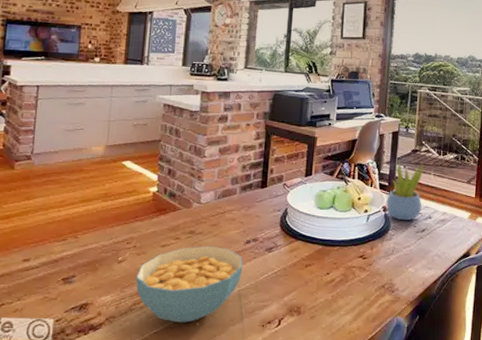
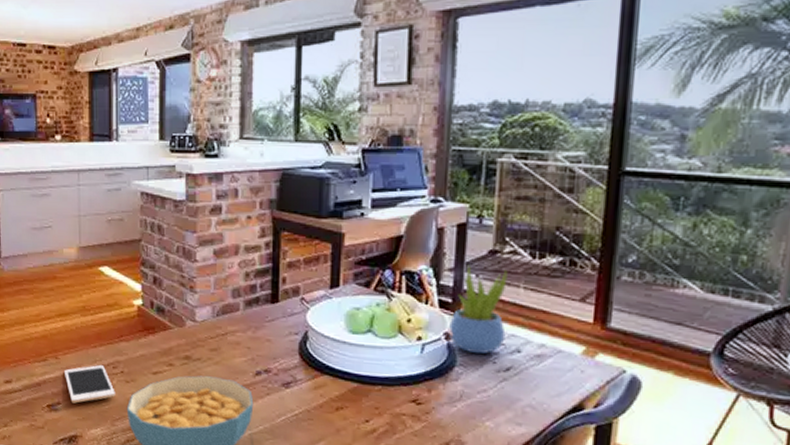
cell phone: none [81,242,127,275] -> present [63,365,115,404]

